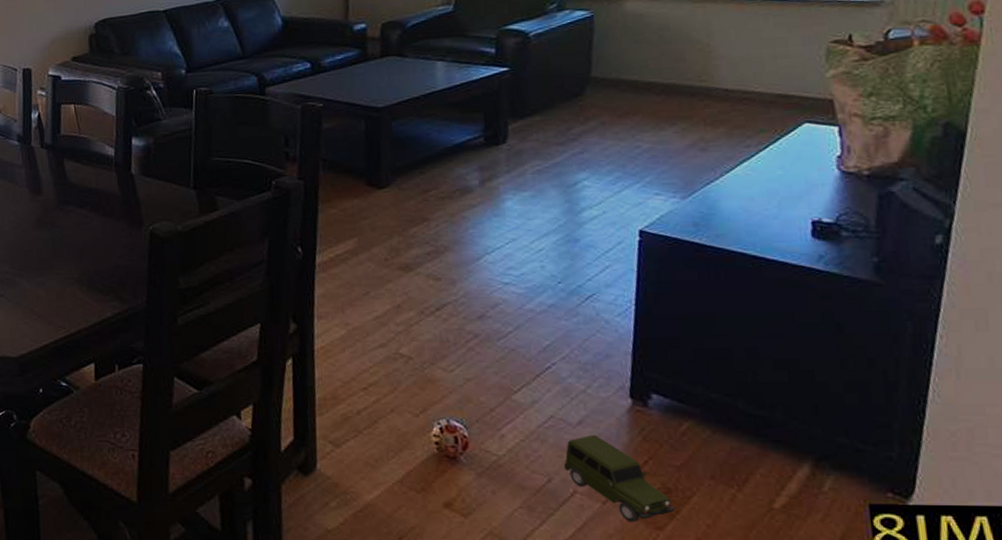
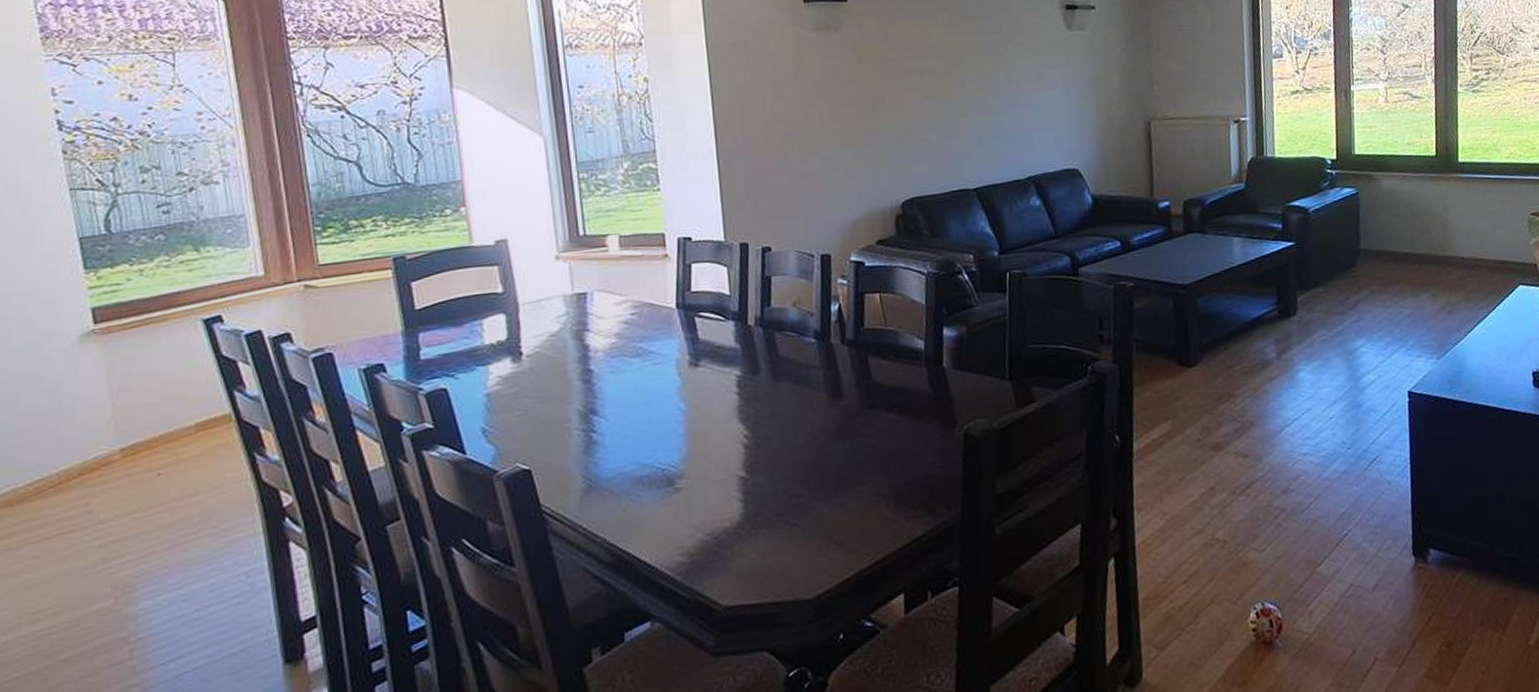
toy car: present [564,434,676,523] -> none [1365,597,1457,682]

